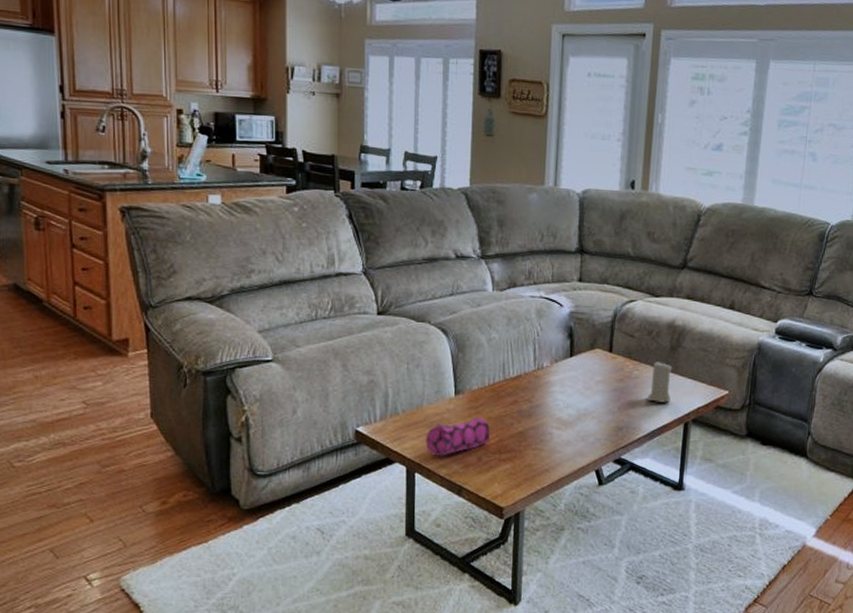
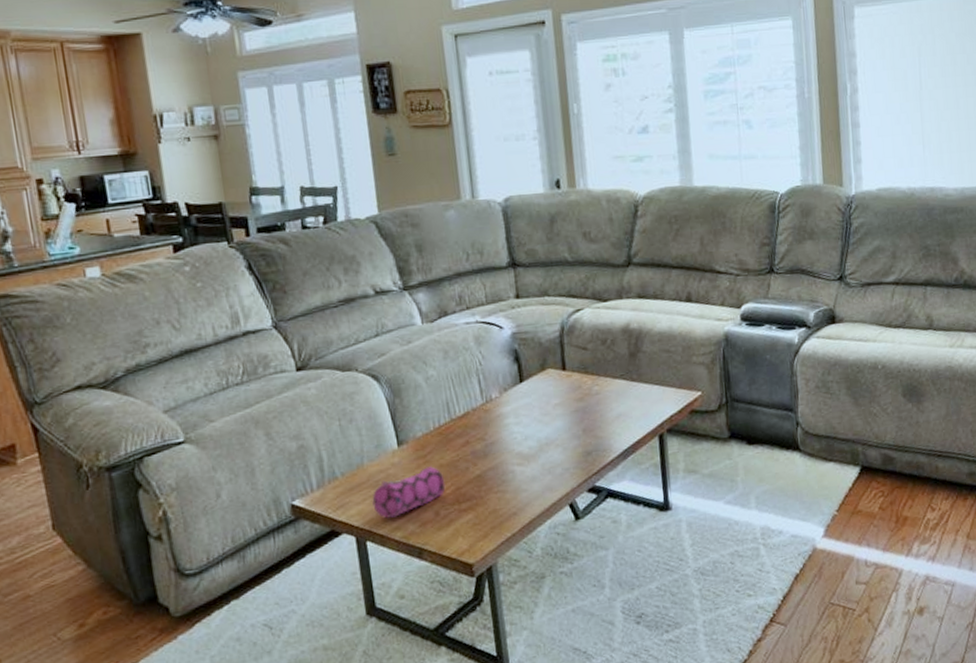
candle: present [647,361,673,403] -> none [613,370,640,417]

